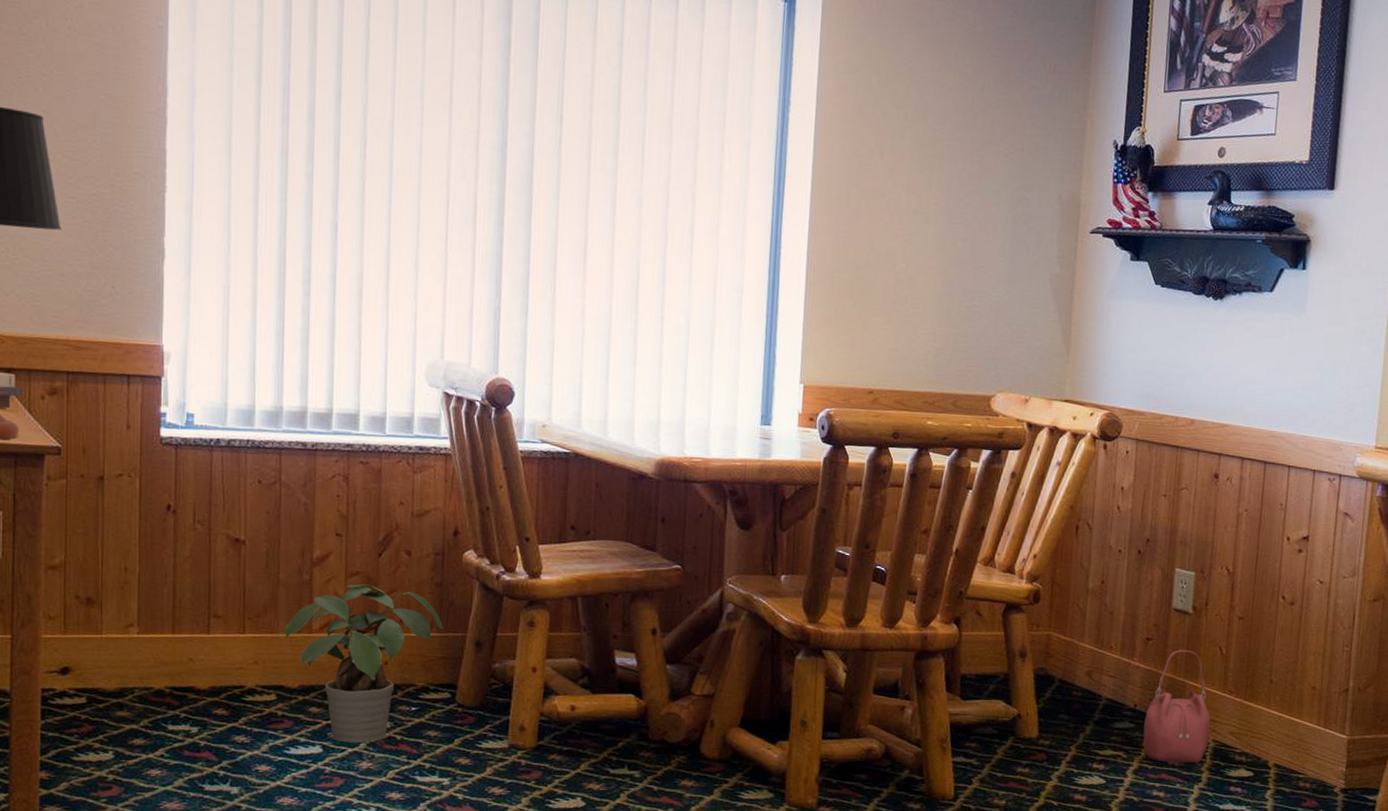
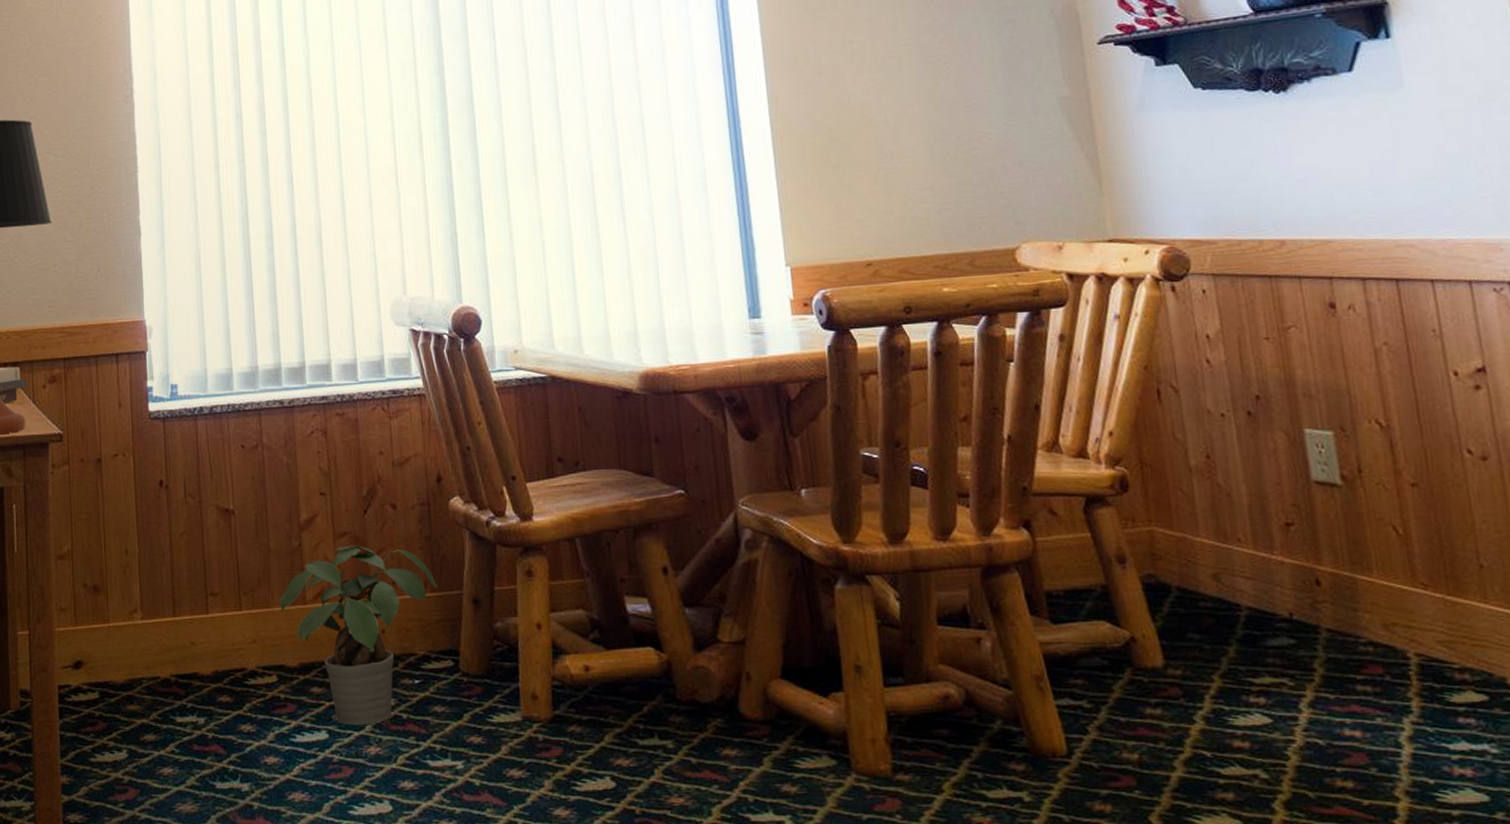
handbag: present [1143,650,1211,764] -> none [1308,534,1410,689]

